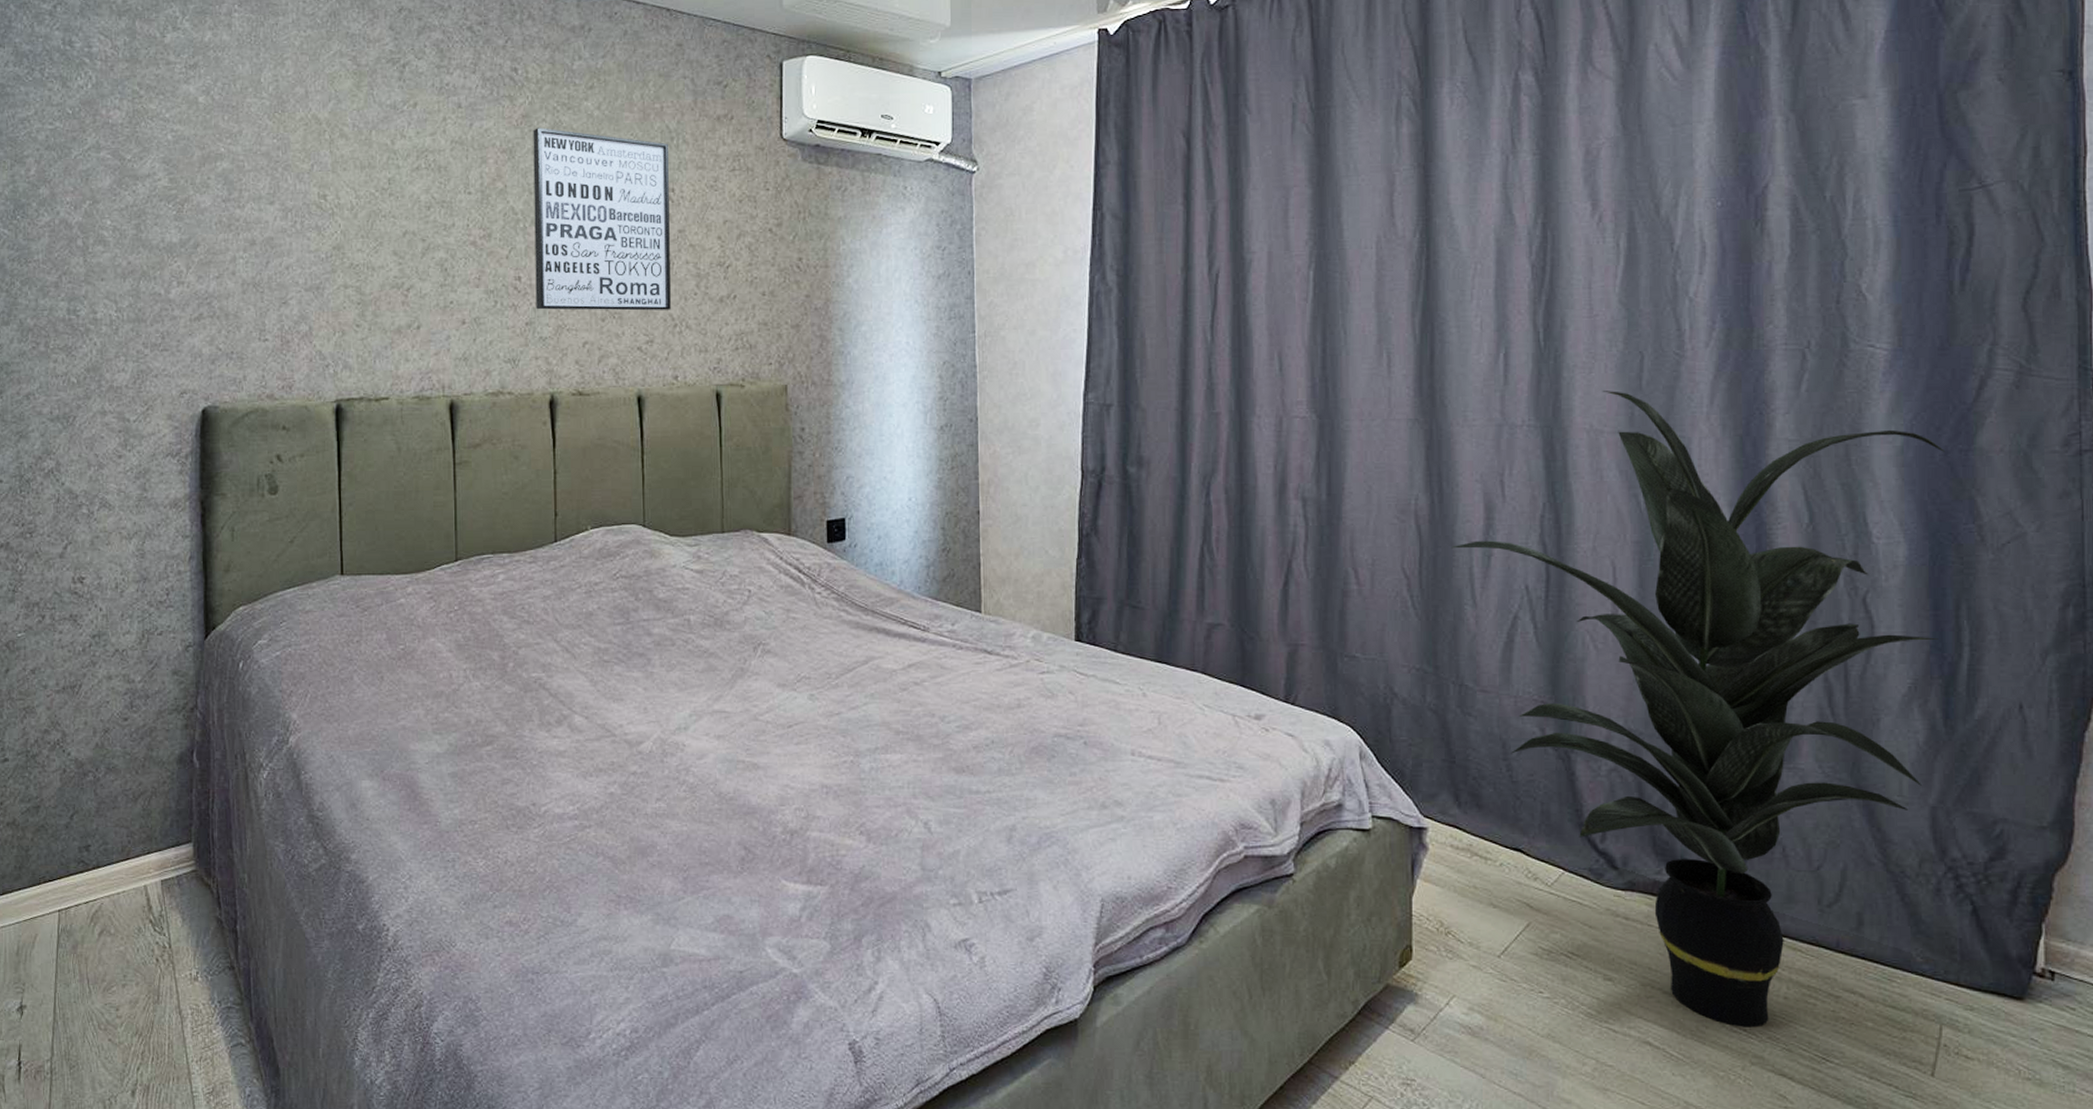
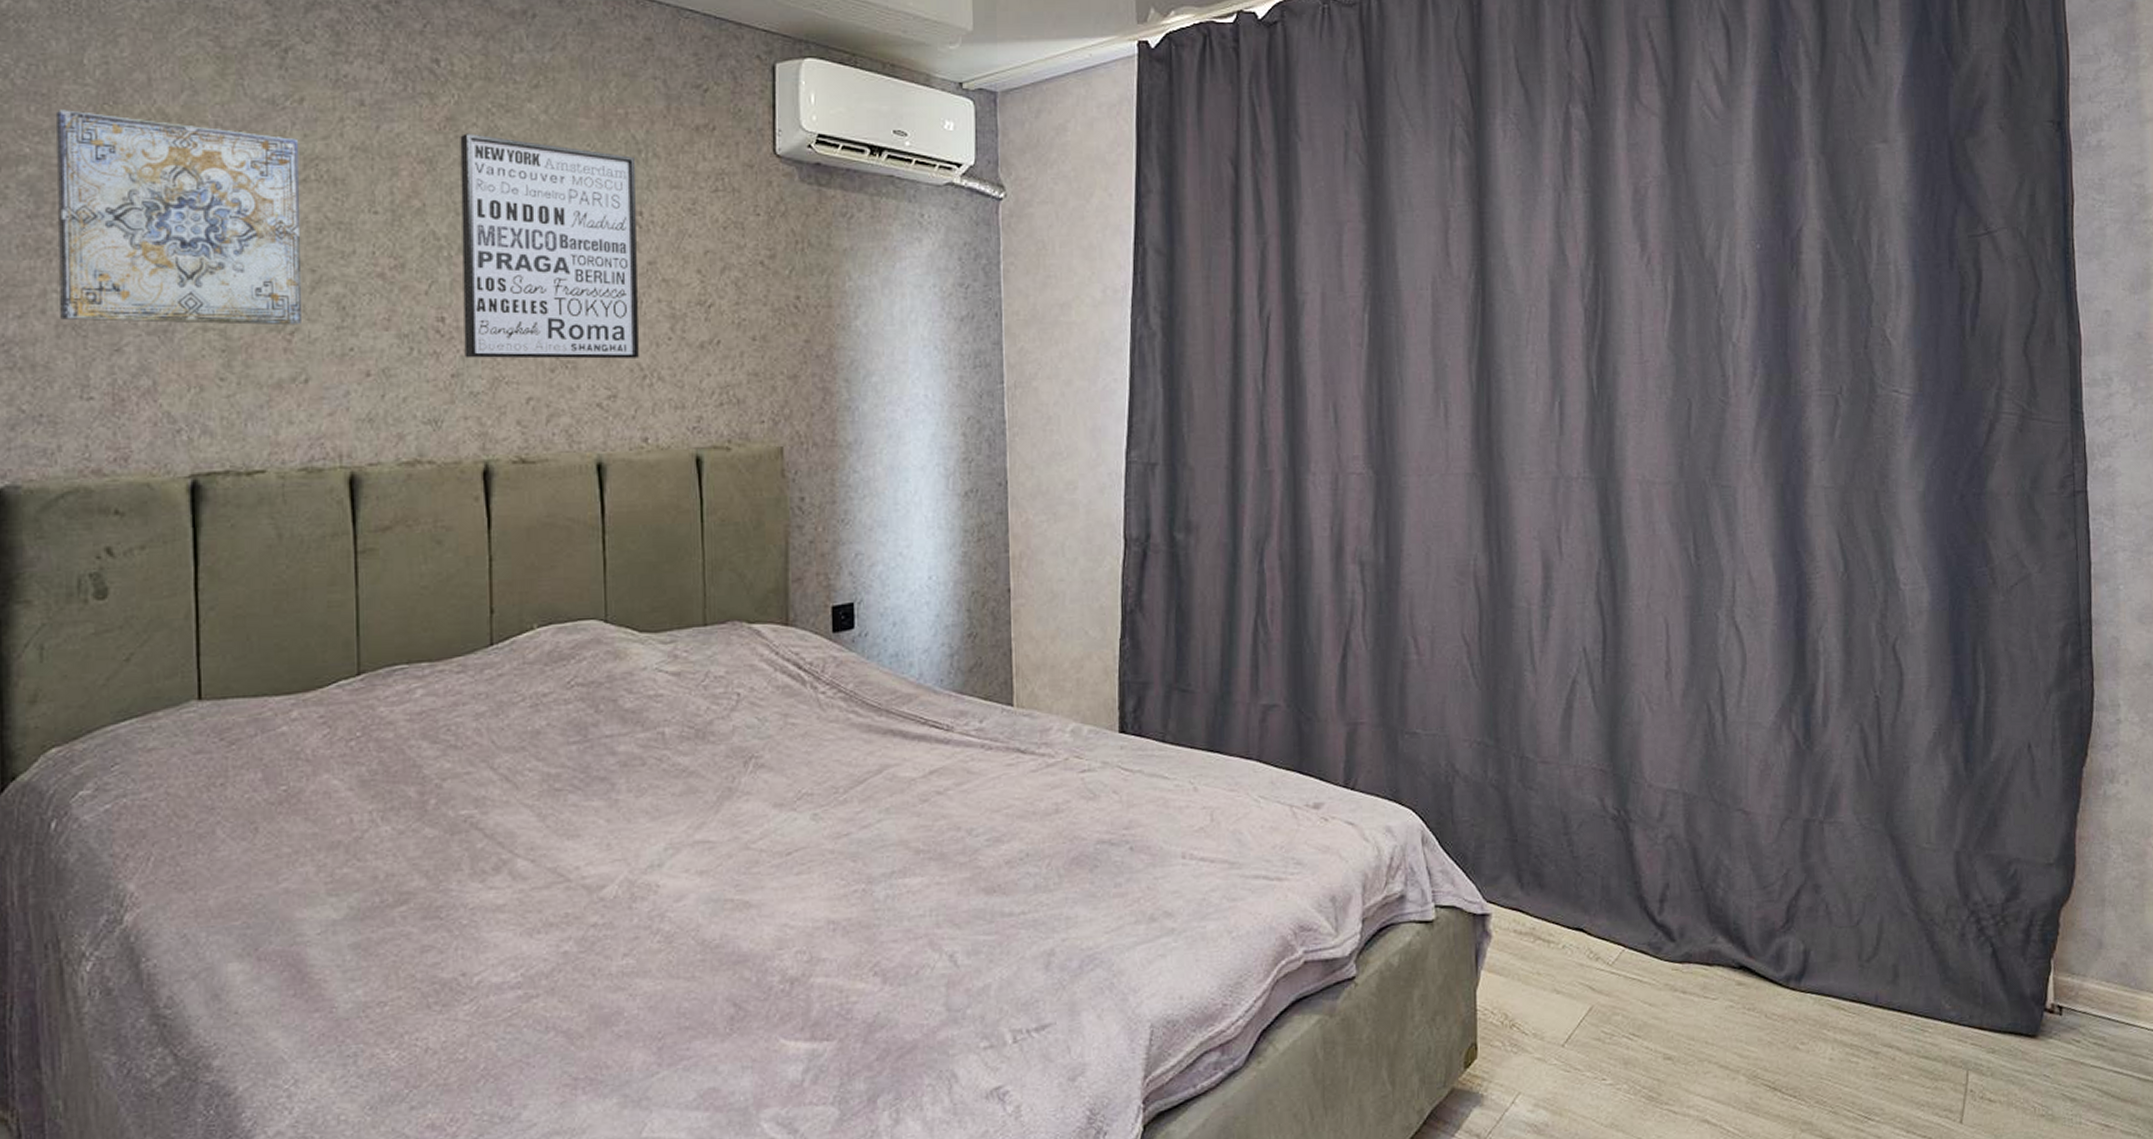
wall art: none [242,118,415,284] -> present [57,110,301,326]
indoor plant: present [1451,391,1945,1028] -> none [1510,440,1960,1095]

